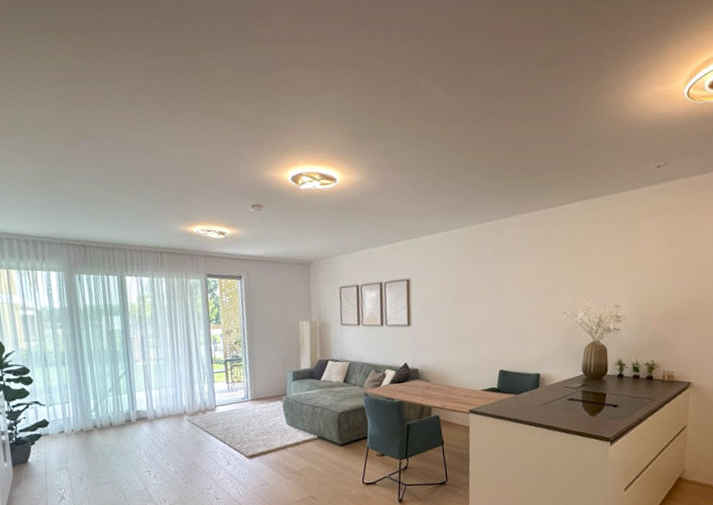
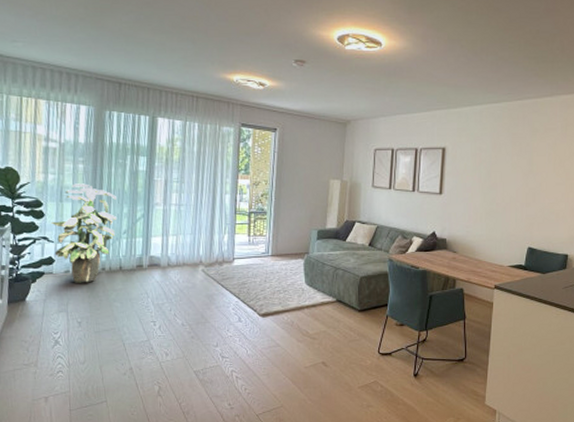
indoor plant: none [40,347,101,442] -> present [51,183,118,283]

